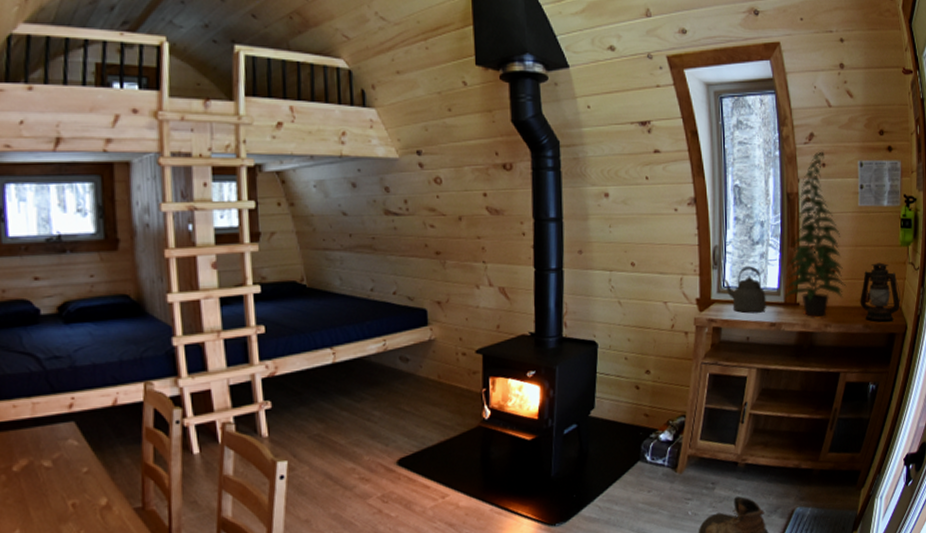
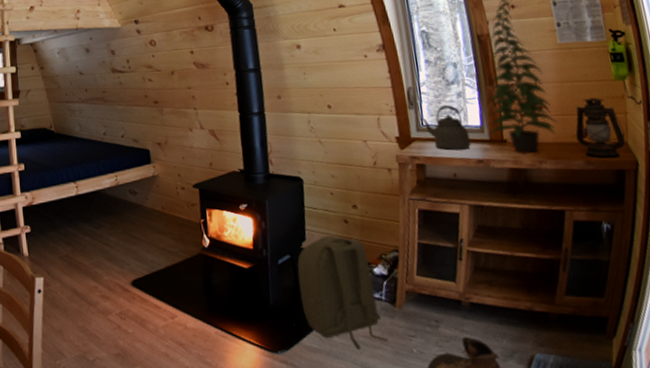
backpack: none [583,403,666,515] -> present [297,236,388,349]

